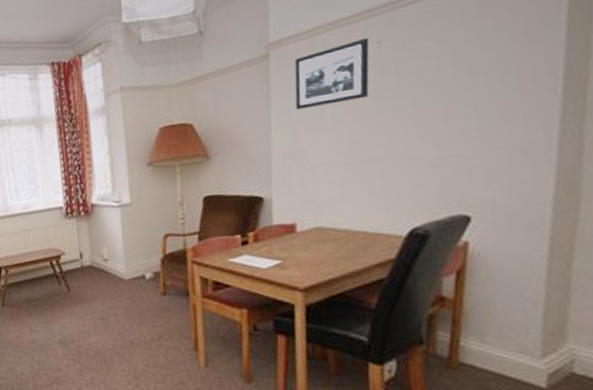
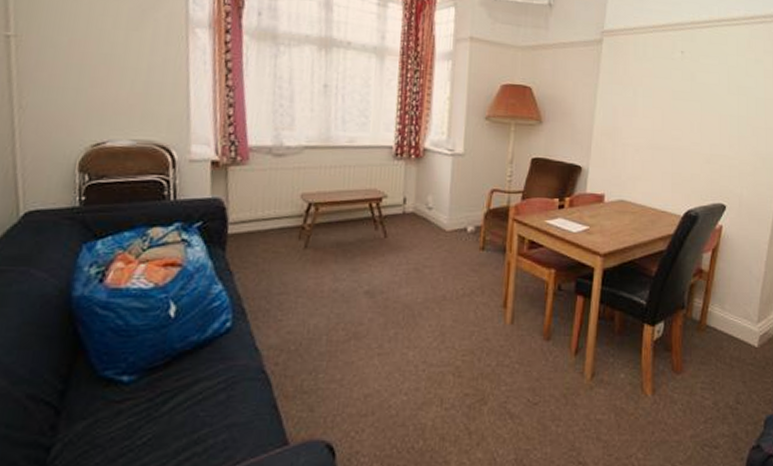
picture frame: present [294,38,370,110] -> none [616,46,676,96]

